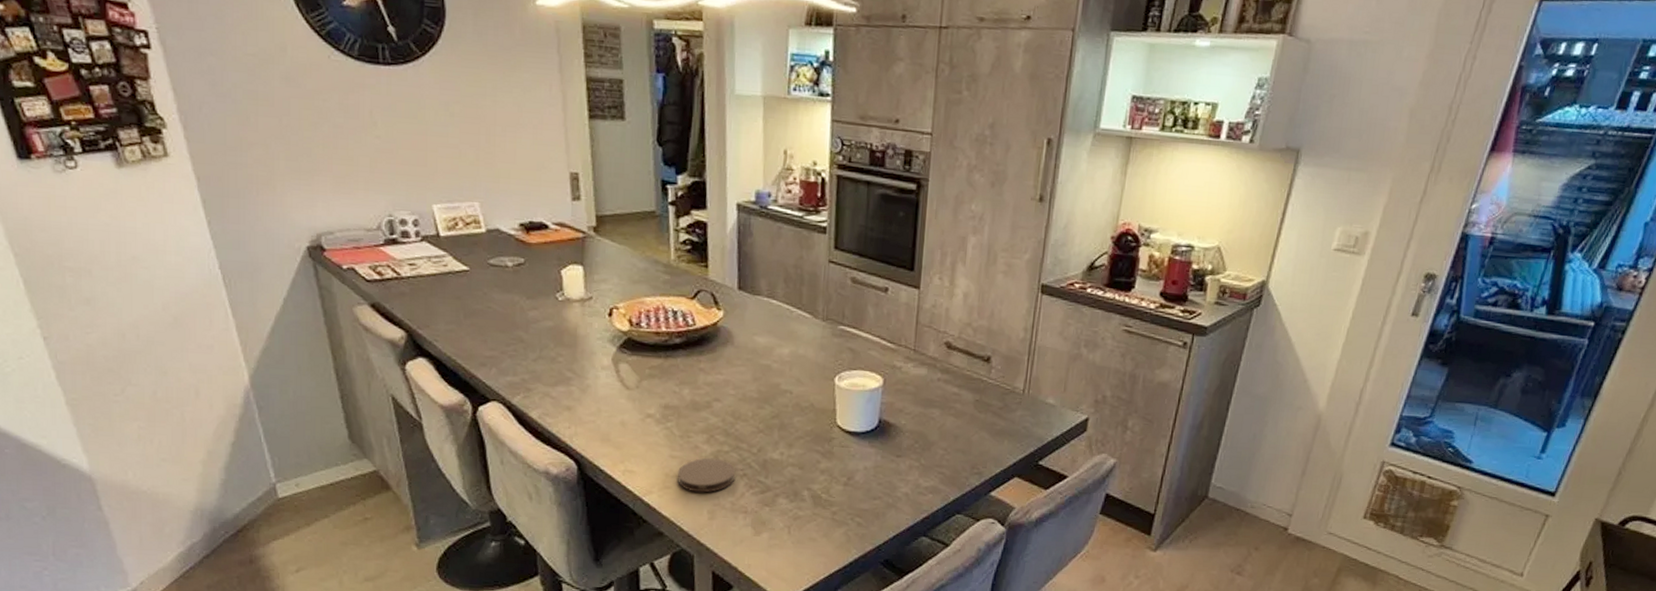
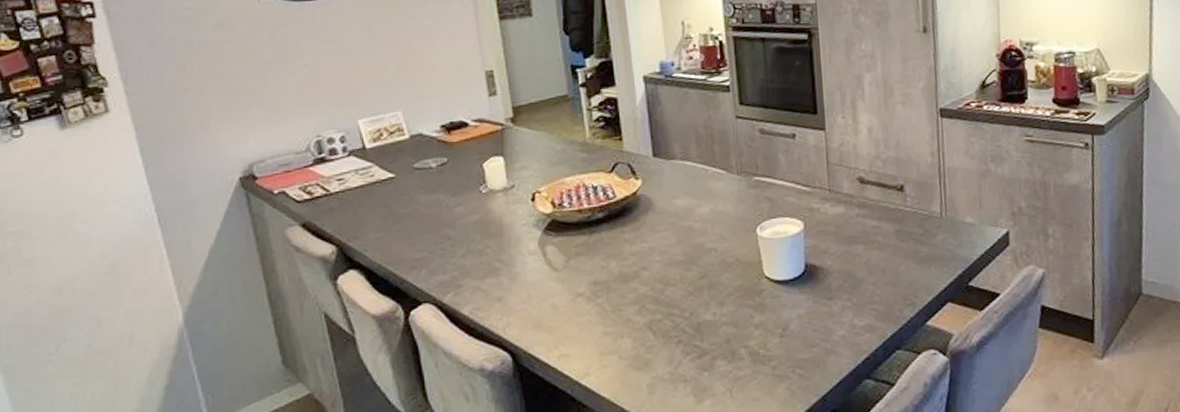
coaster: present [677,457,736,493] -> none [612,328,671,368]

